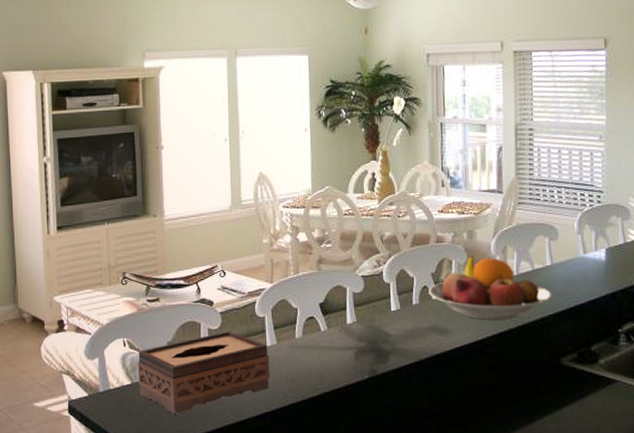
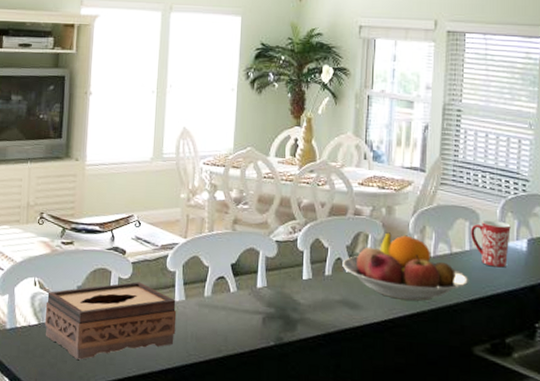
mug: none [551,234,589,279] -> present [471,220,511,268]

